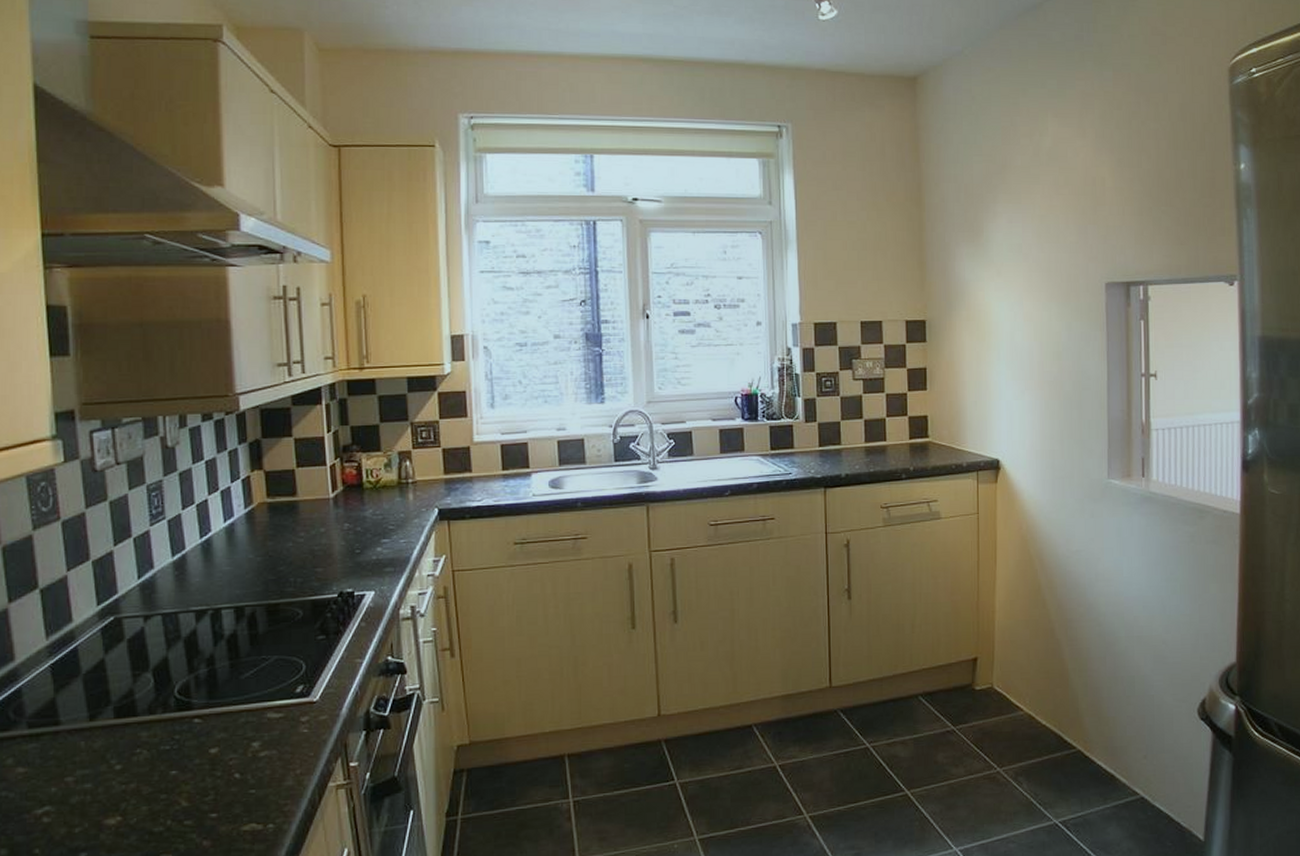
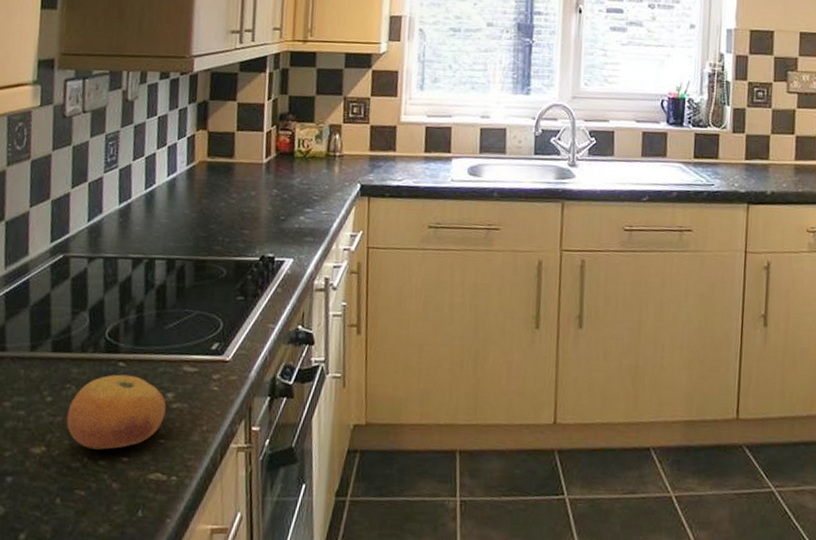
fruit: none [141,730,253,811] -> present [66,374,166,450]

